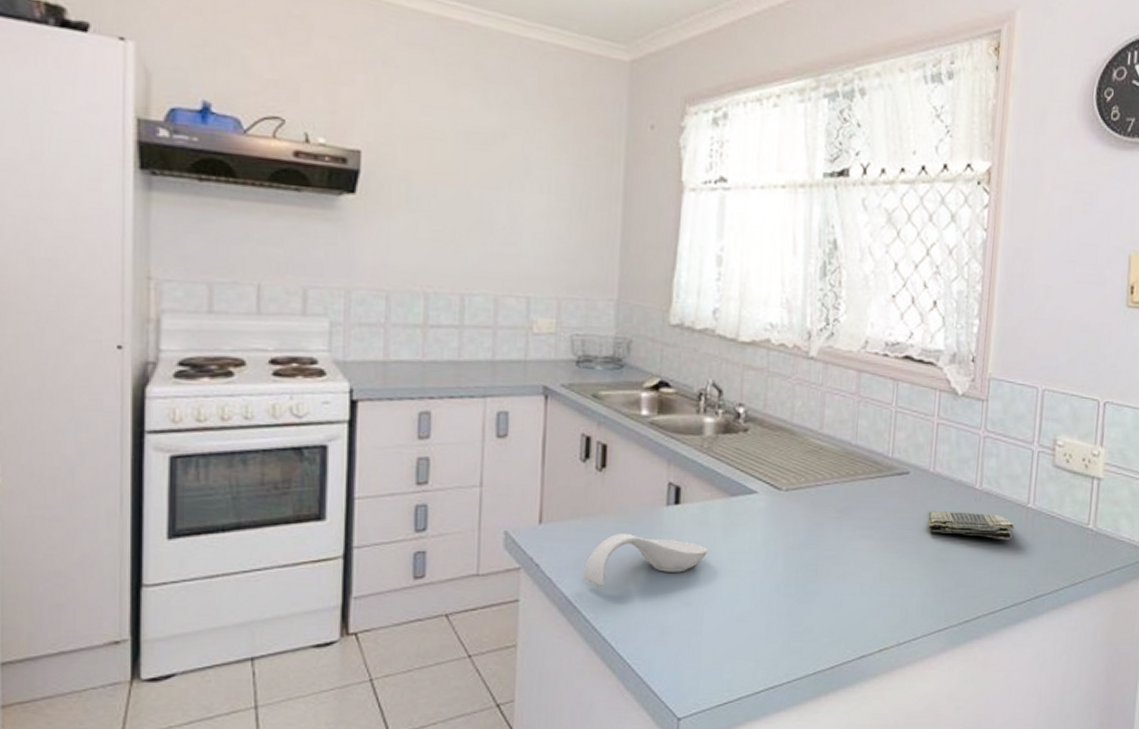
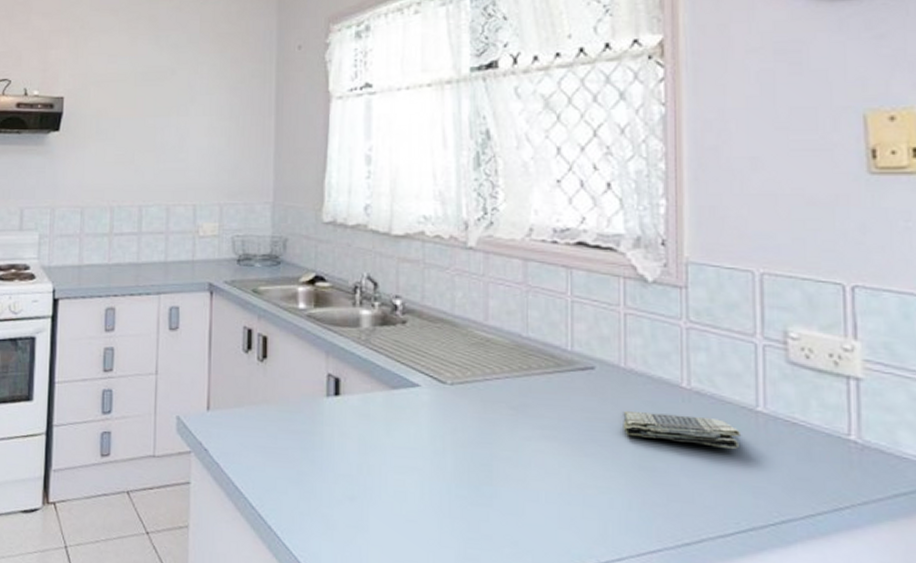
spoon rest: present [582,533,707,586] -> none [248,422,370,474]

